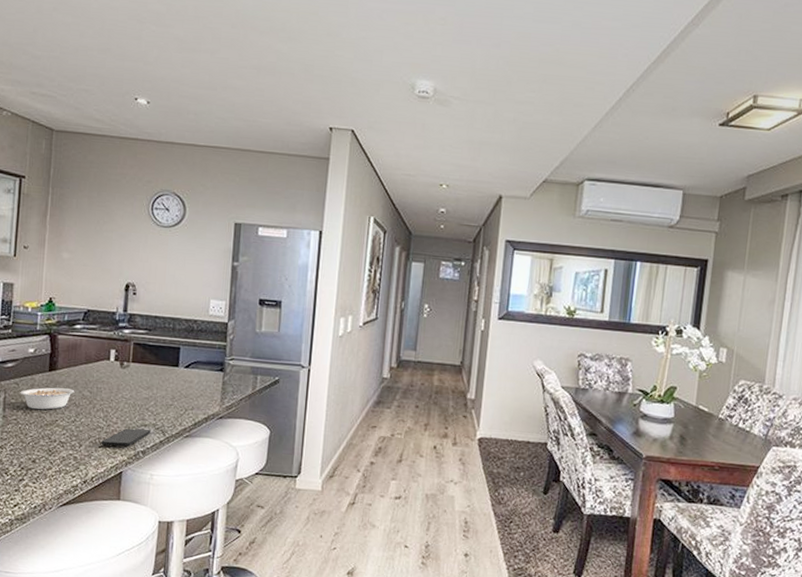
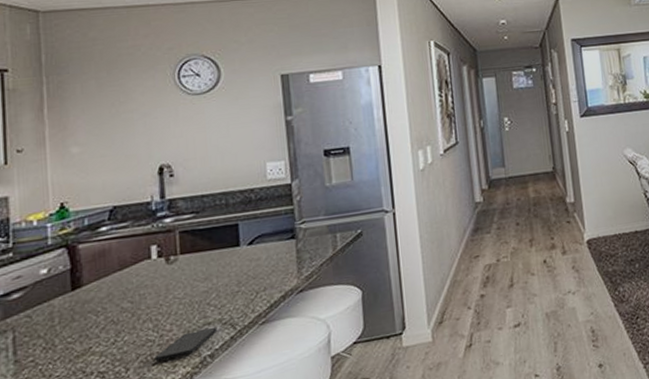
legume: present [20,387,80,410] -> none [35,303,117,343]

